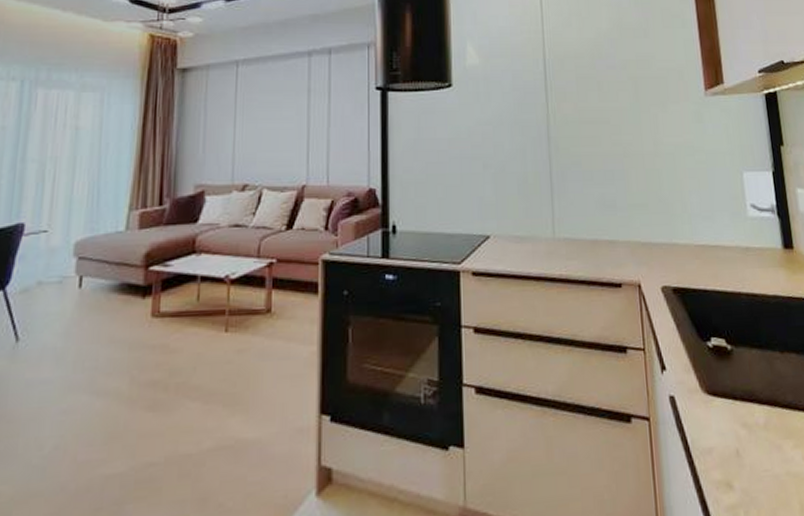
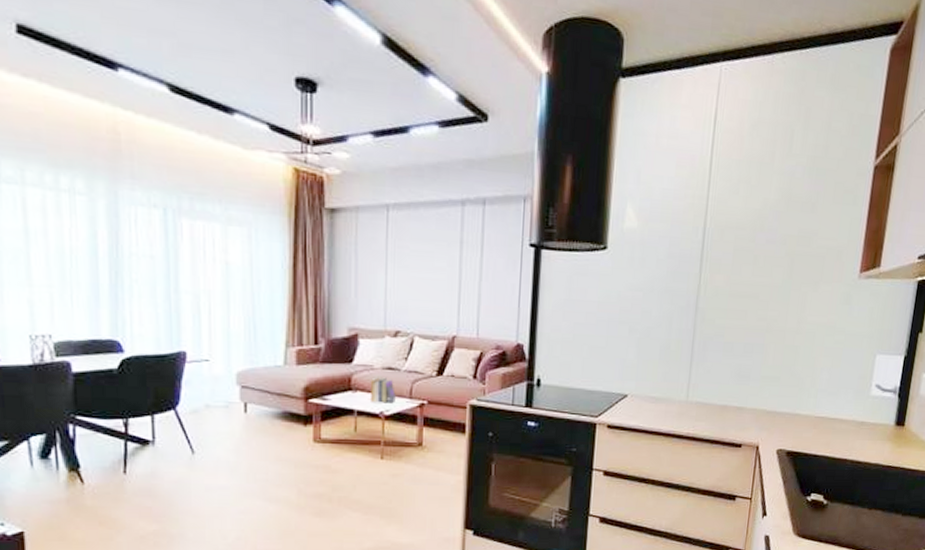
books: none [216,236,244,266] -> present [371,377,397,404]

